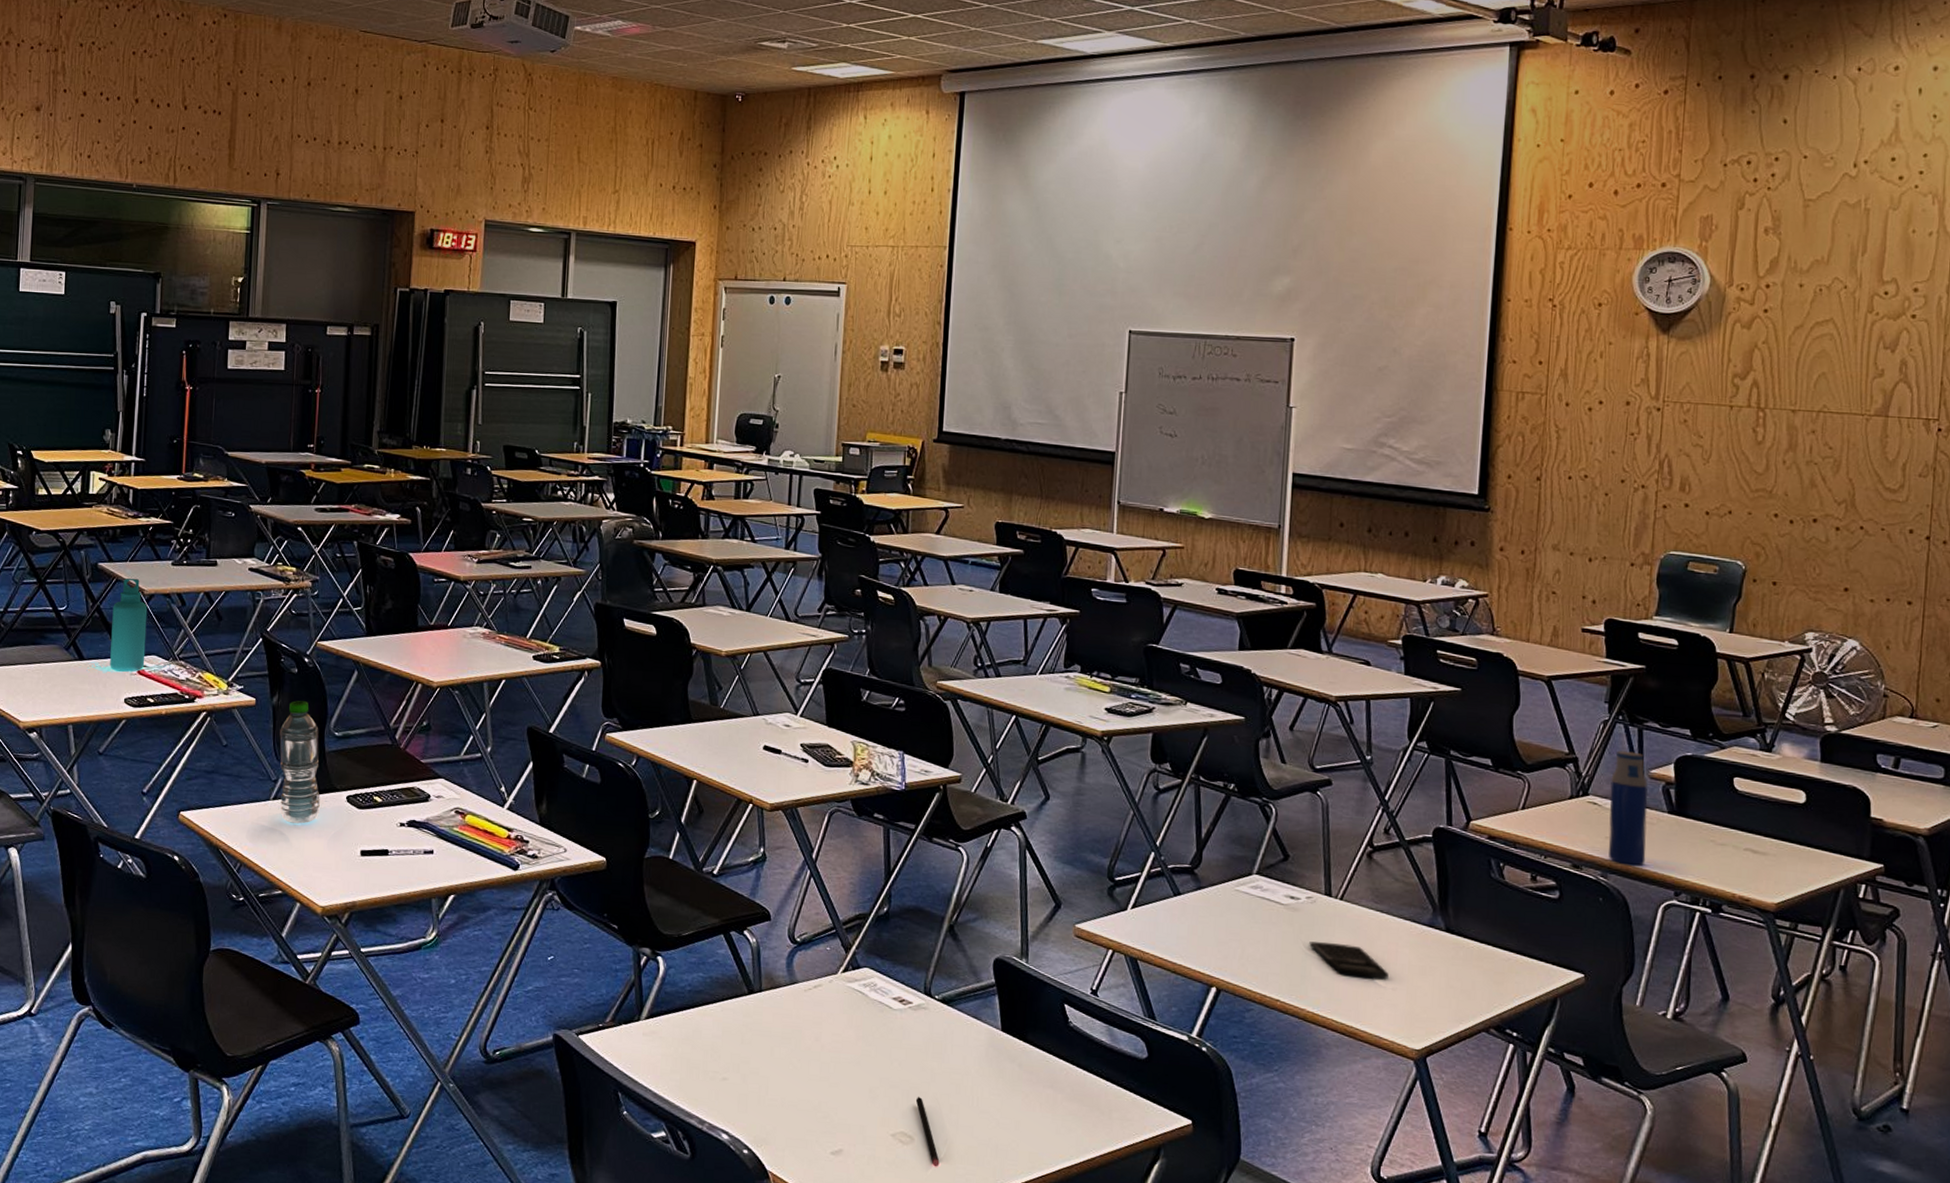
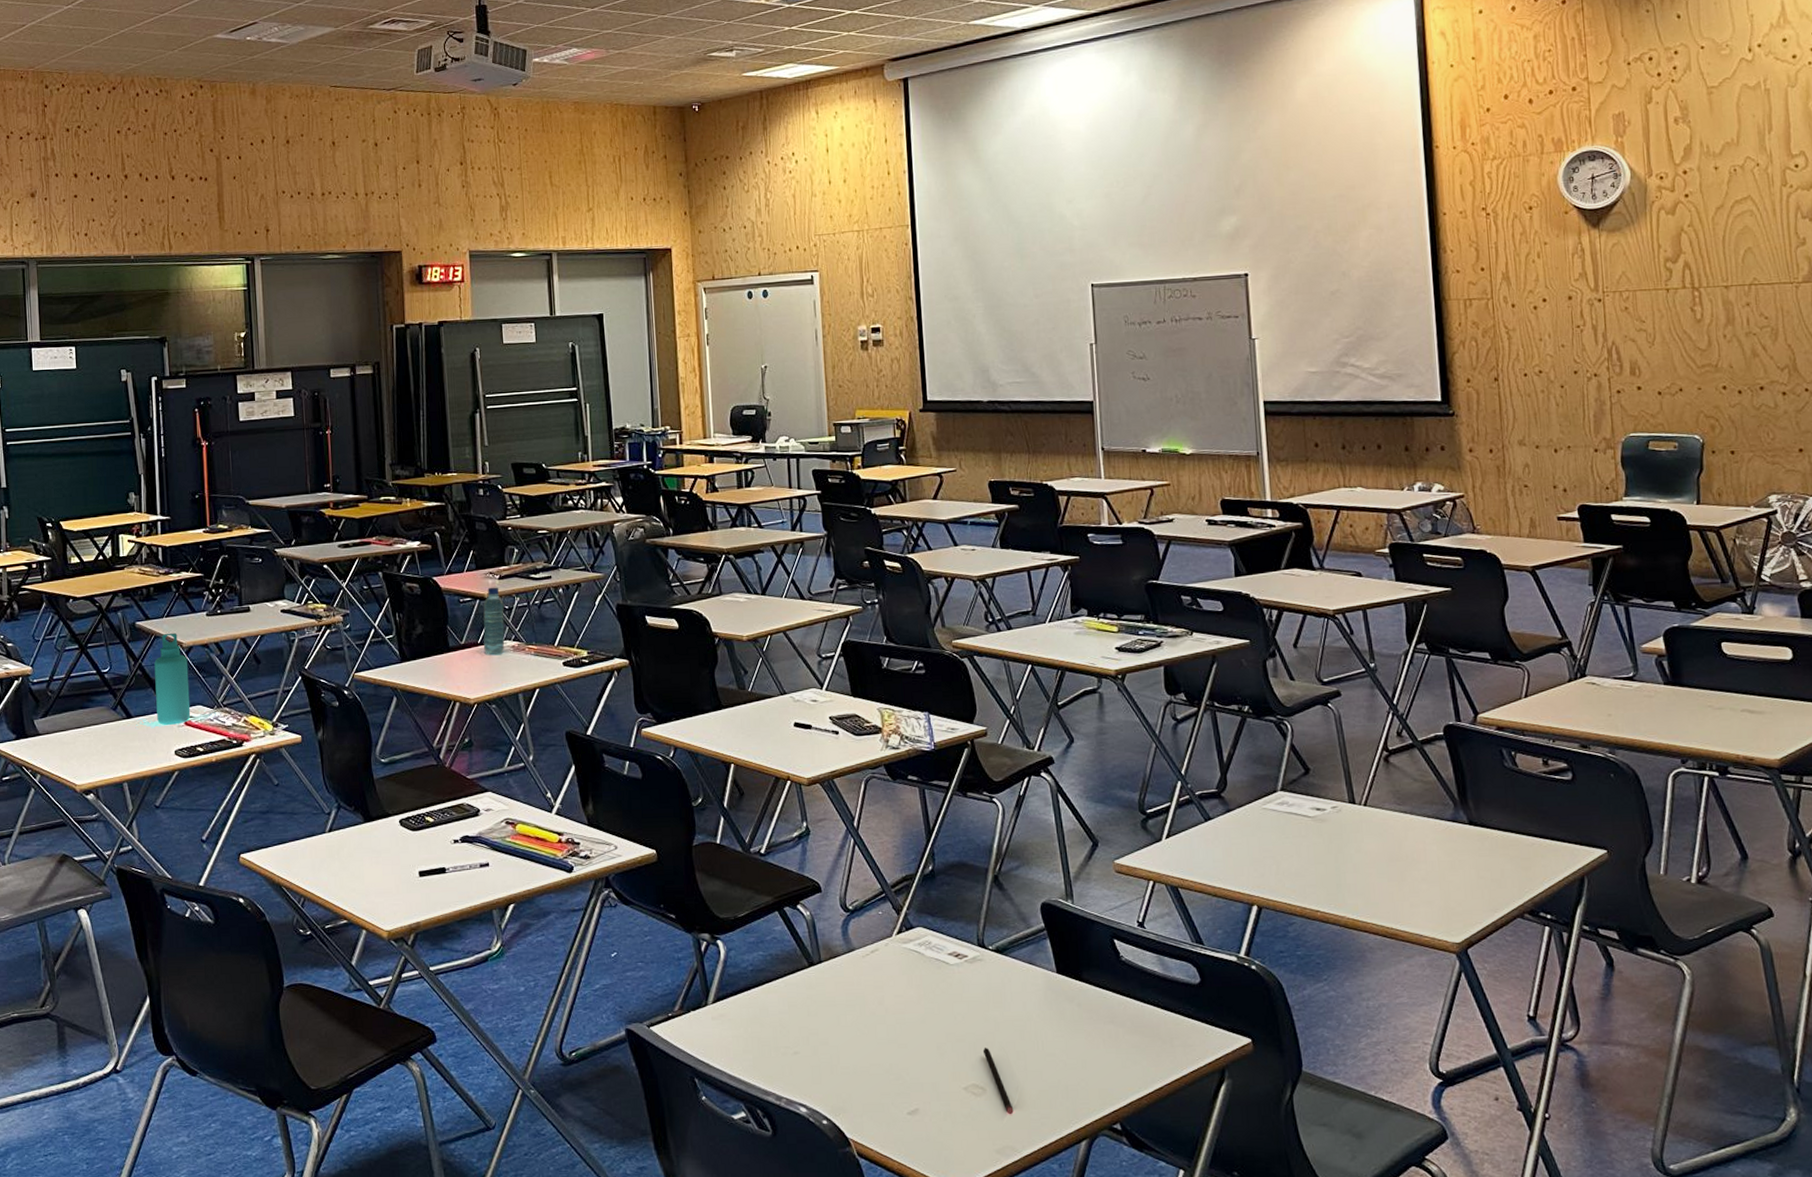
water bottle: present [279,700,321,824] -> none [328,732,376,853]
water bottle: none [452,570,479,641] -> present [483,587,505,656]
calculator: present [1309,941,1389,980] -> none [1340,848,1421,879]
water bottle: present [1608,750,1648,865] -> none [1605,629,1649,738]

